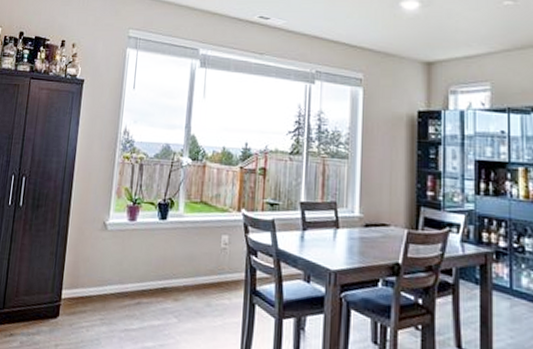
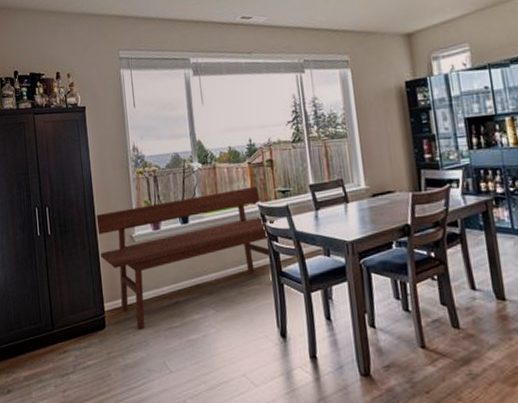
bench: none [69,192,261,326] -> present [96,186,278,329]

